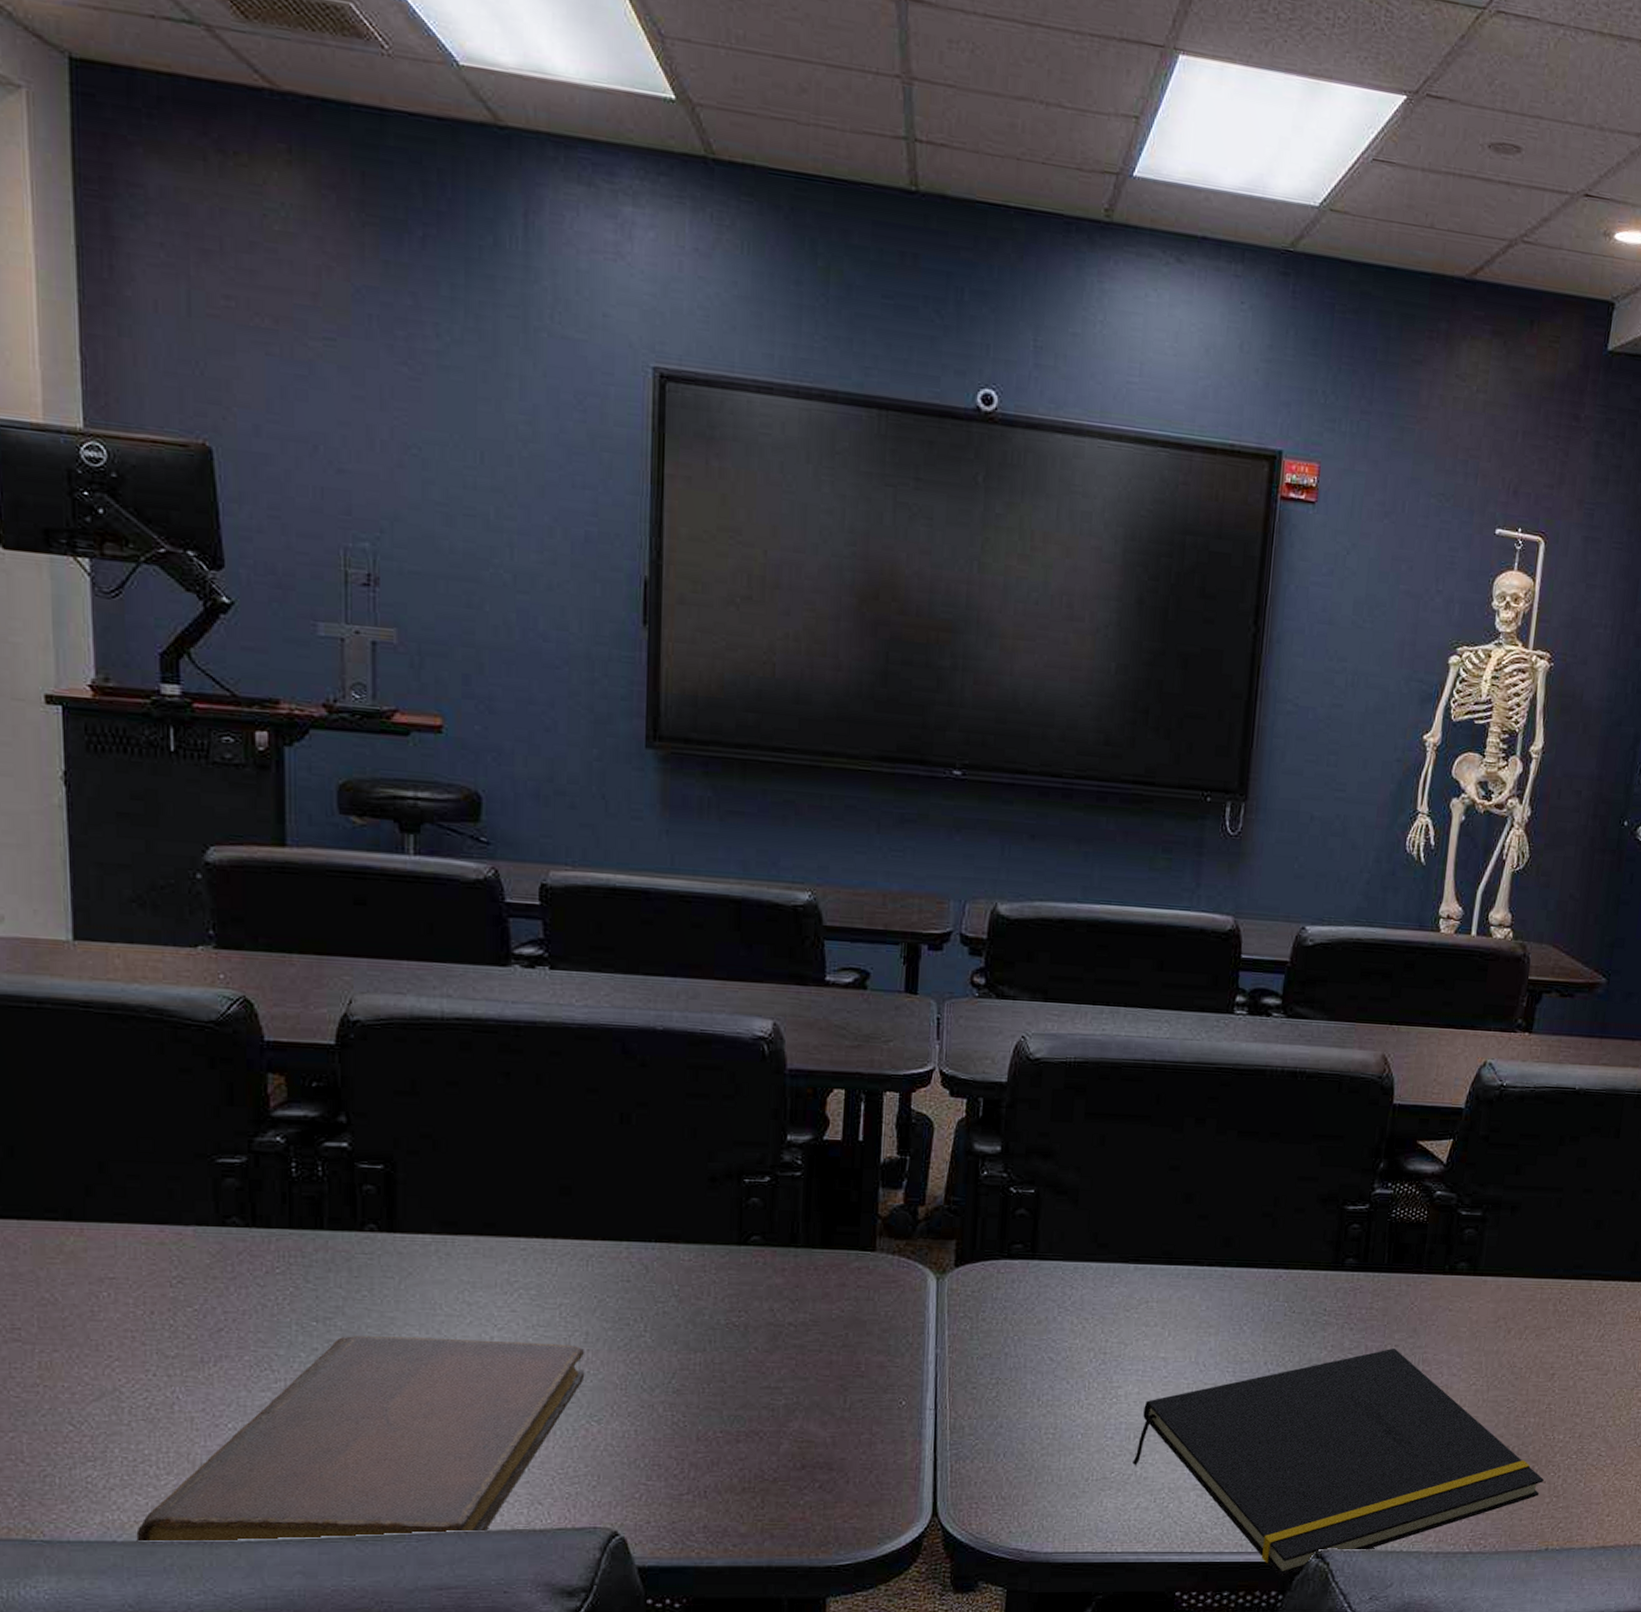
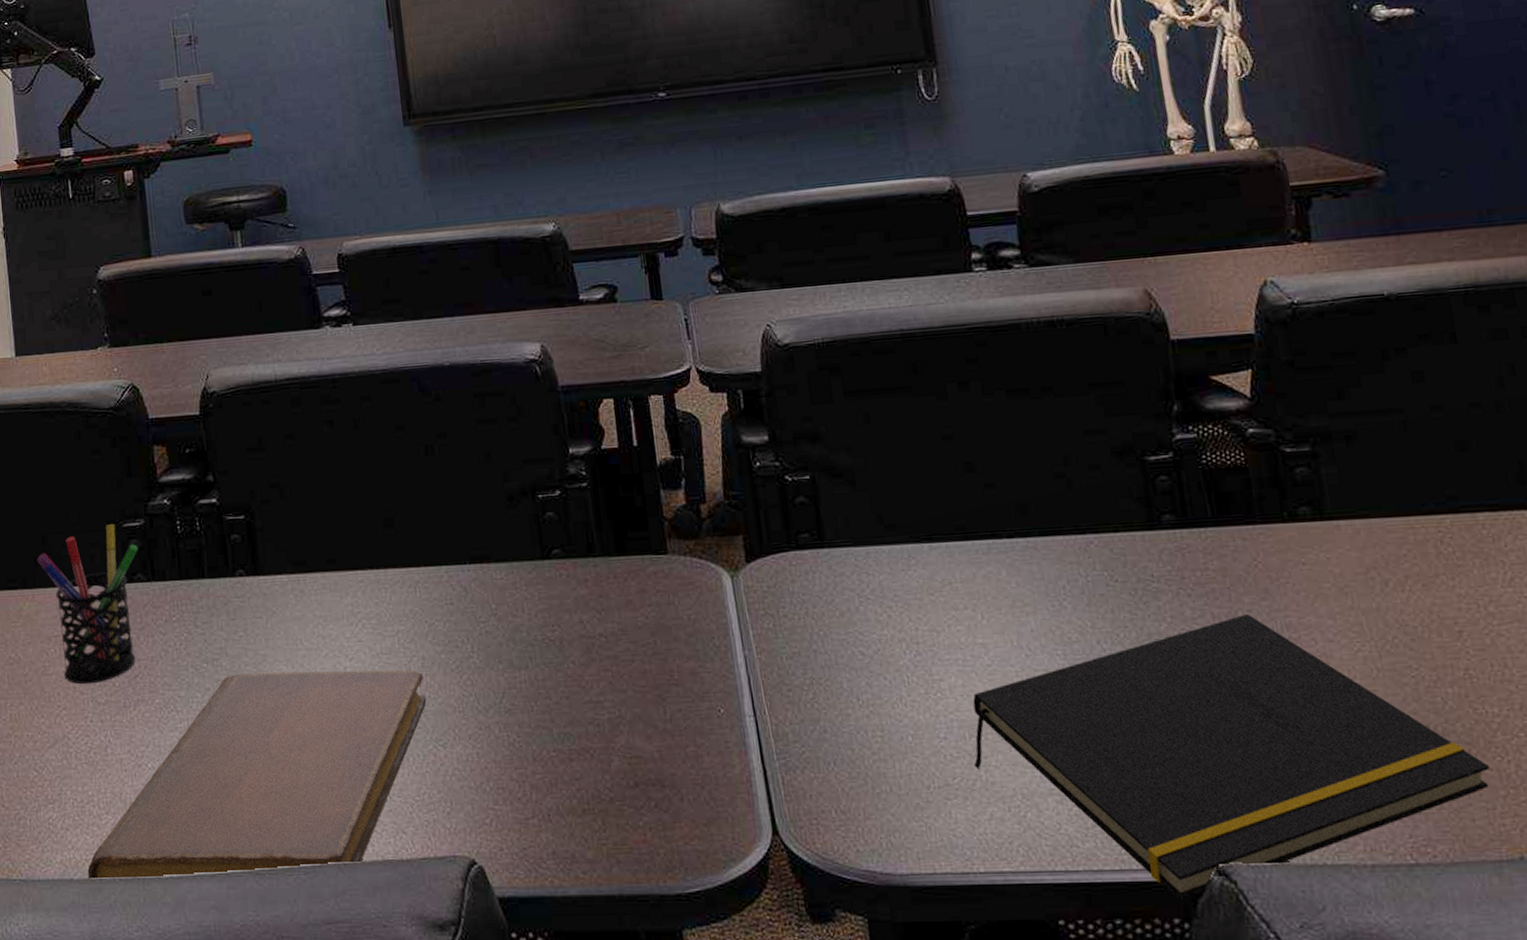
pen holder: none [89,1156,237,1335] -> present [36,523,139,685]

